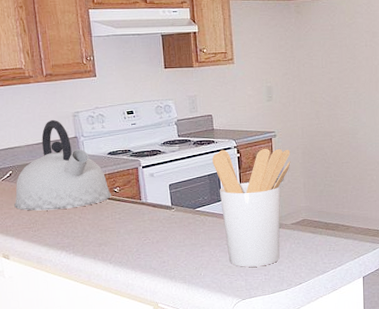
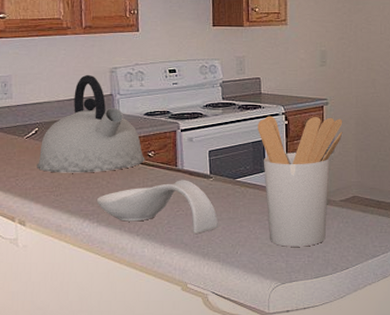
spoon rest: none [71,211,183,260] -> present [96,180,219,235]

